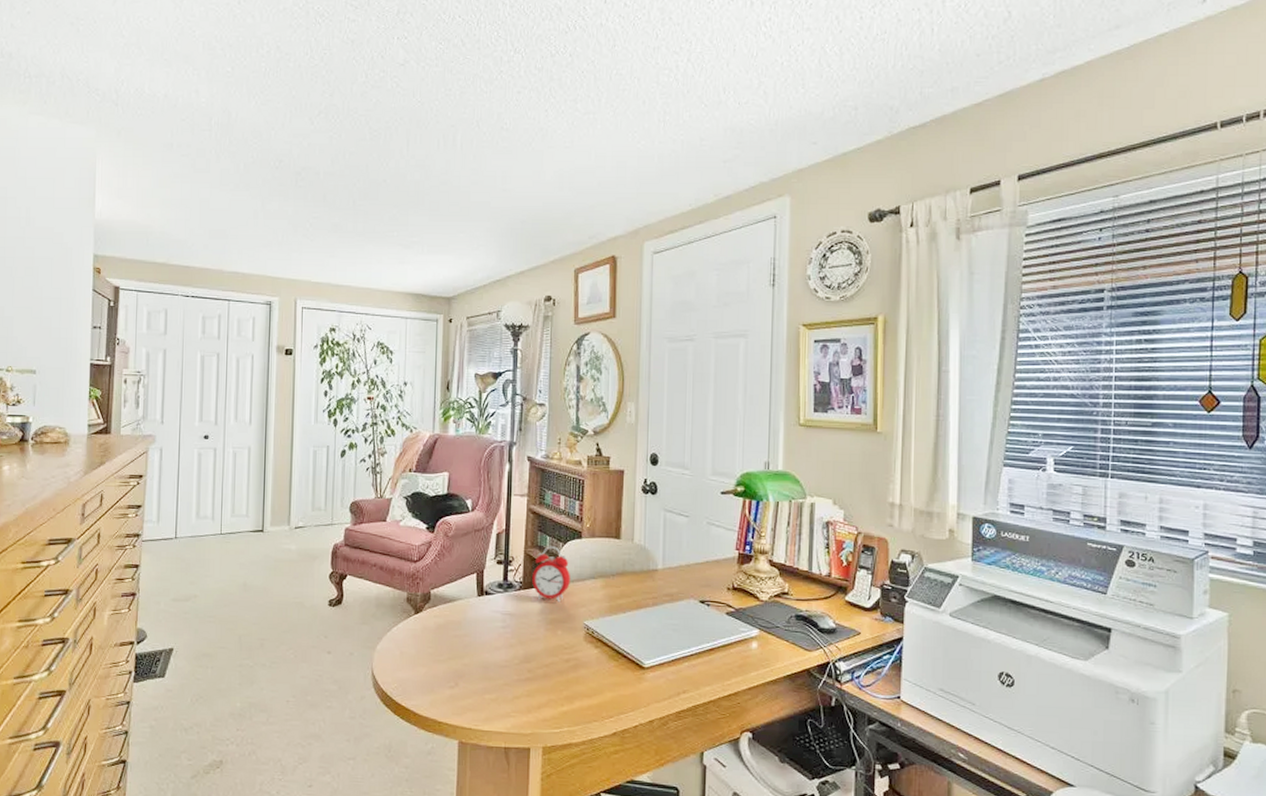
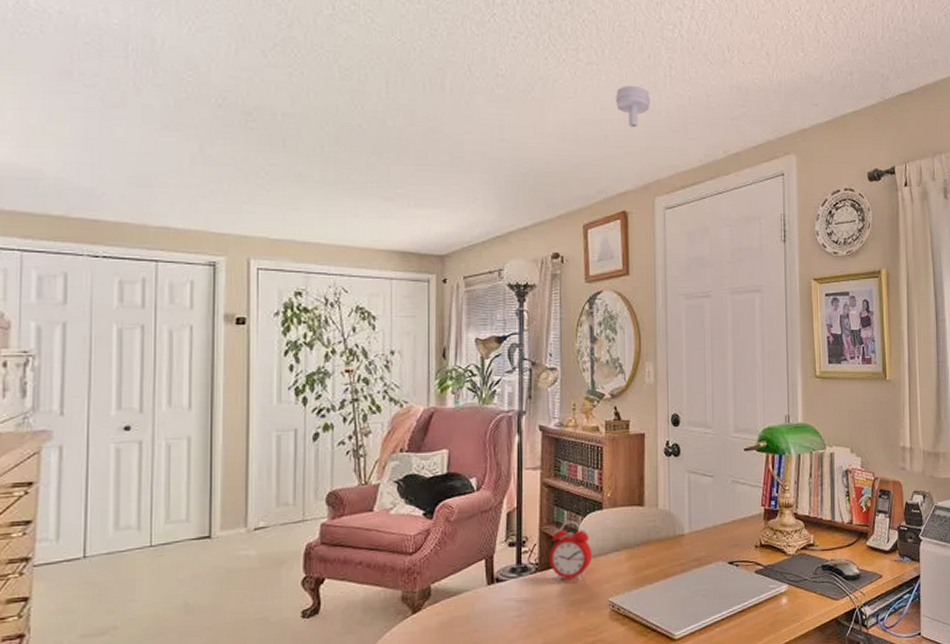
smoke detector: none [610,132,643,174] -> present [616,85,650,128]

